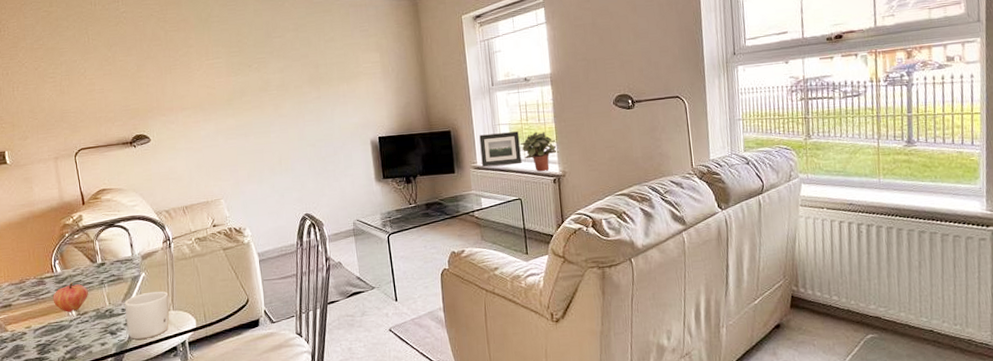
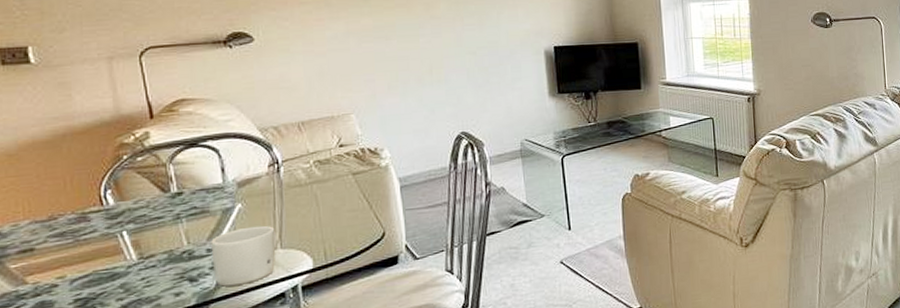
fruit: present [53,283,89,312] -> none [101,218,158,256]
picture frame: present [479,131,522,167] -> none [670,46,715,83]
potted plant: present [520,131,558,172] -> none [713,47,754,90]

